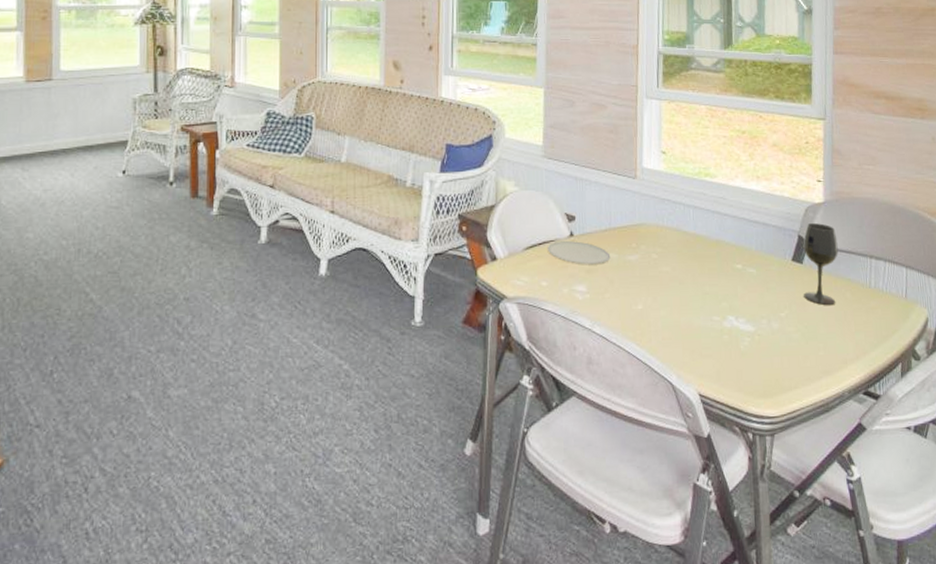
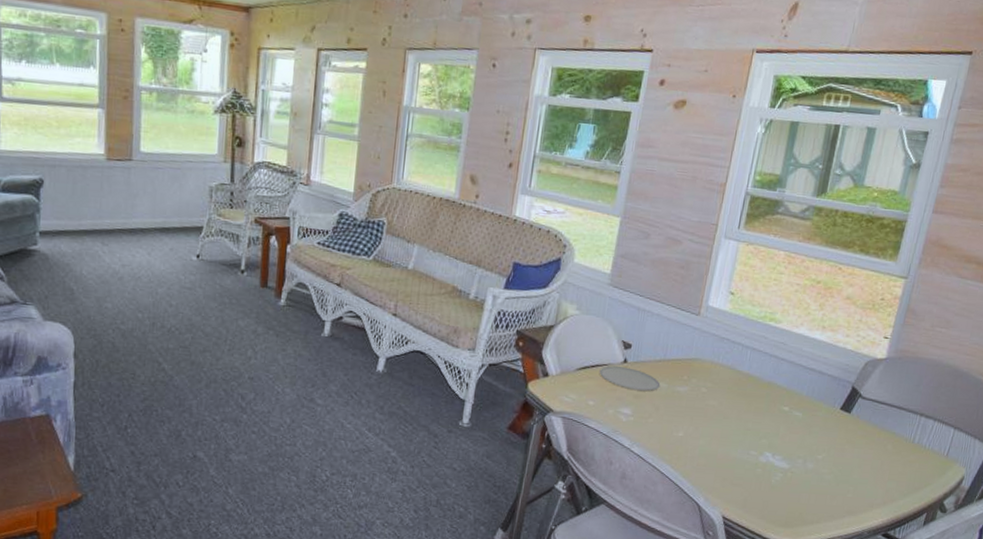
wine glass: present [803,222,838,306] -> none [844,376,892,455]

